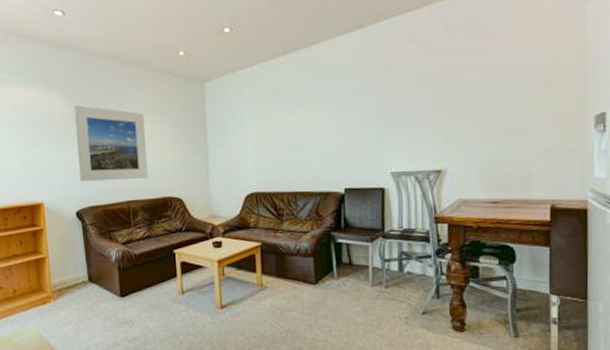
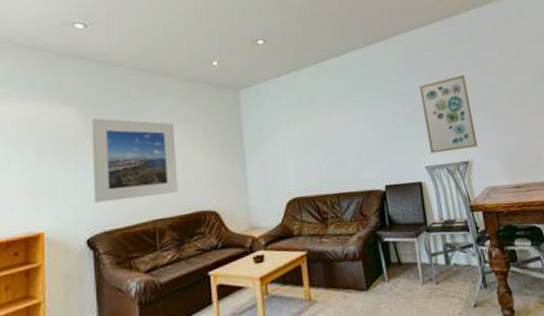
wall art: none [396,71,456,159] -> present [419,75,478,154]

